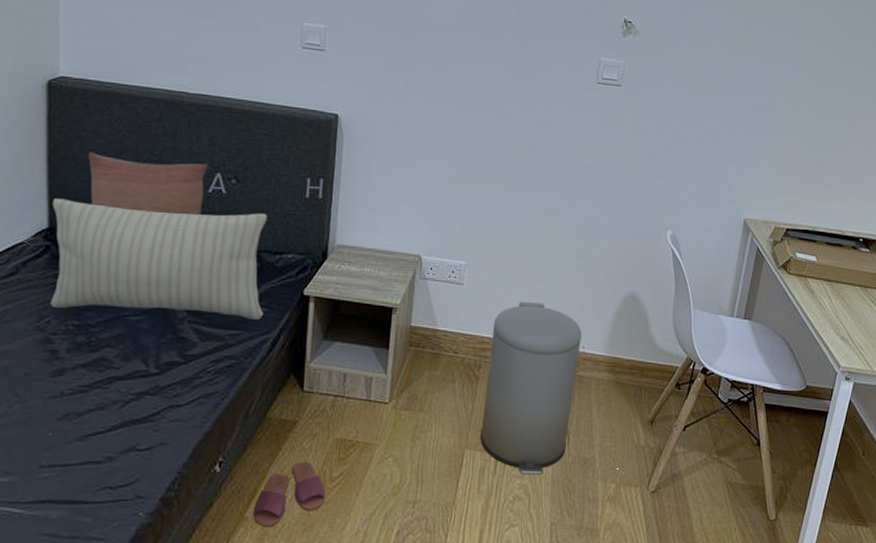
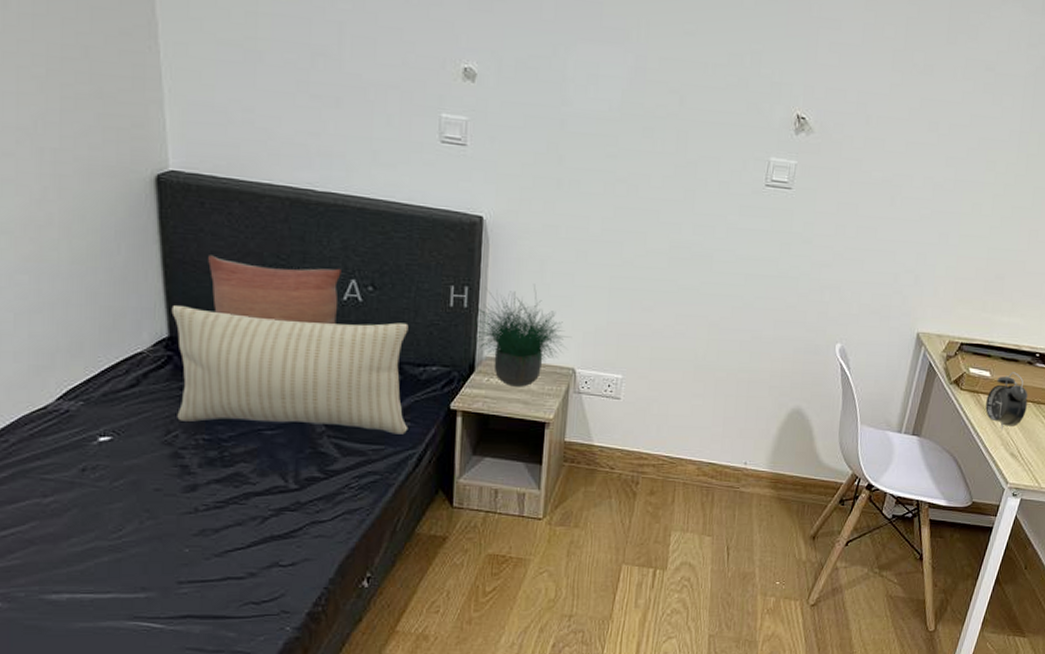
slippers: present [253,461,326,527] -> none [405,576,479,641]
potted plant: none [324,177,416,274] -> present [470,285,569,387]
pedal bin: present [480,301,582,476] -> none [638,416,744,590]
alarm clock: none [814,256,854,315] -> present [985,372,1028,431]

